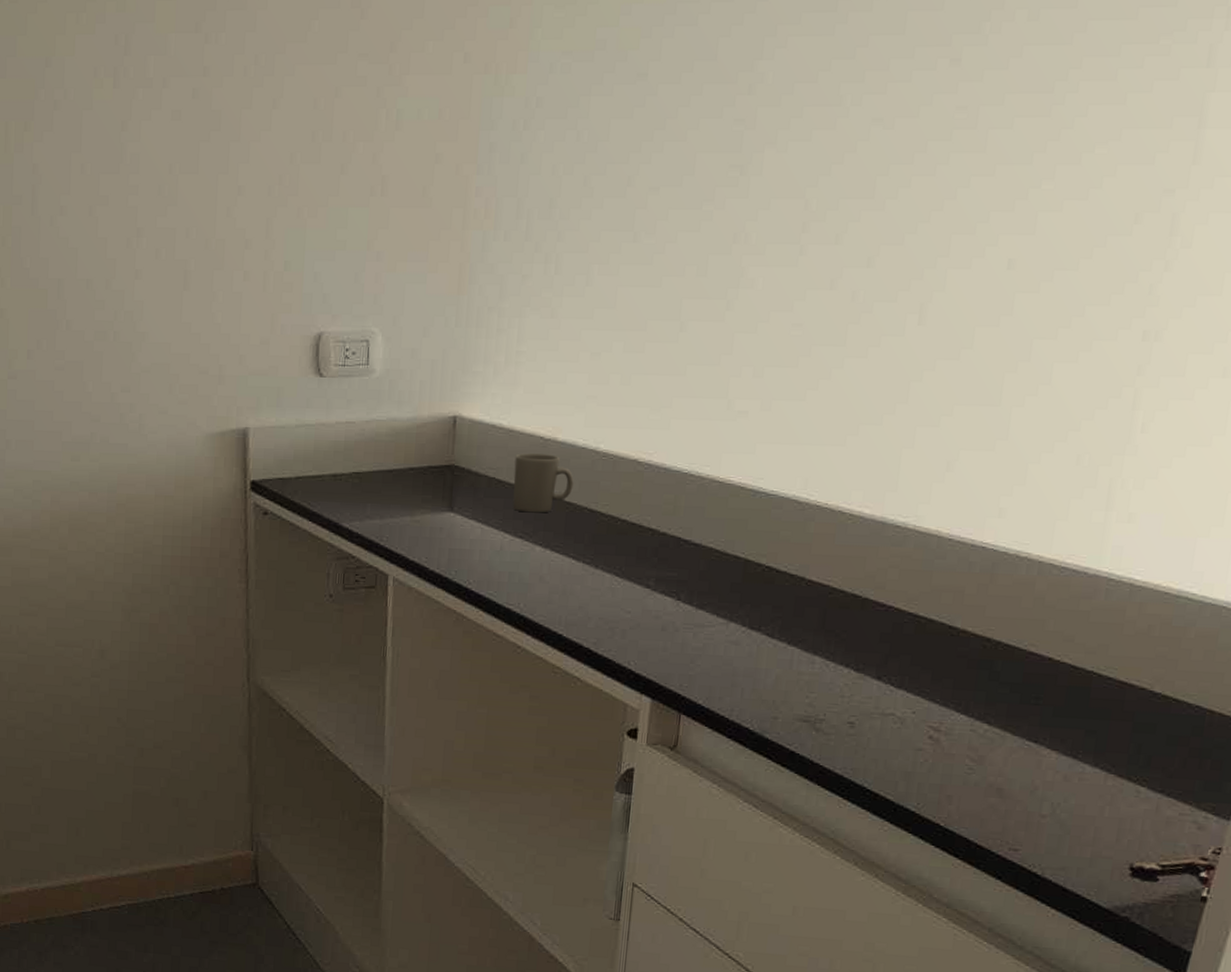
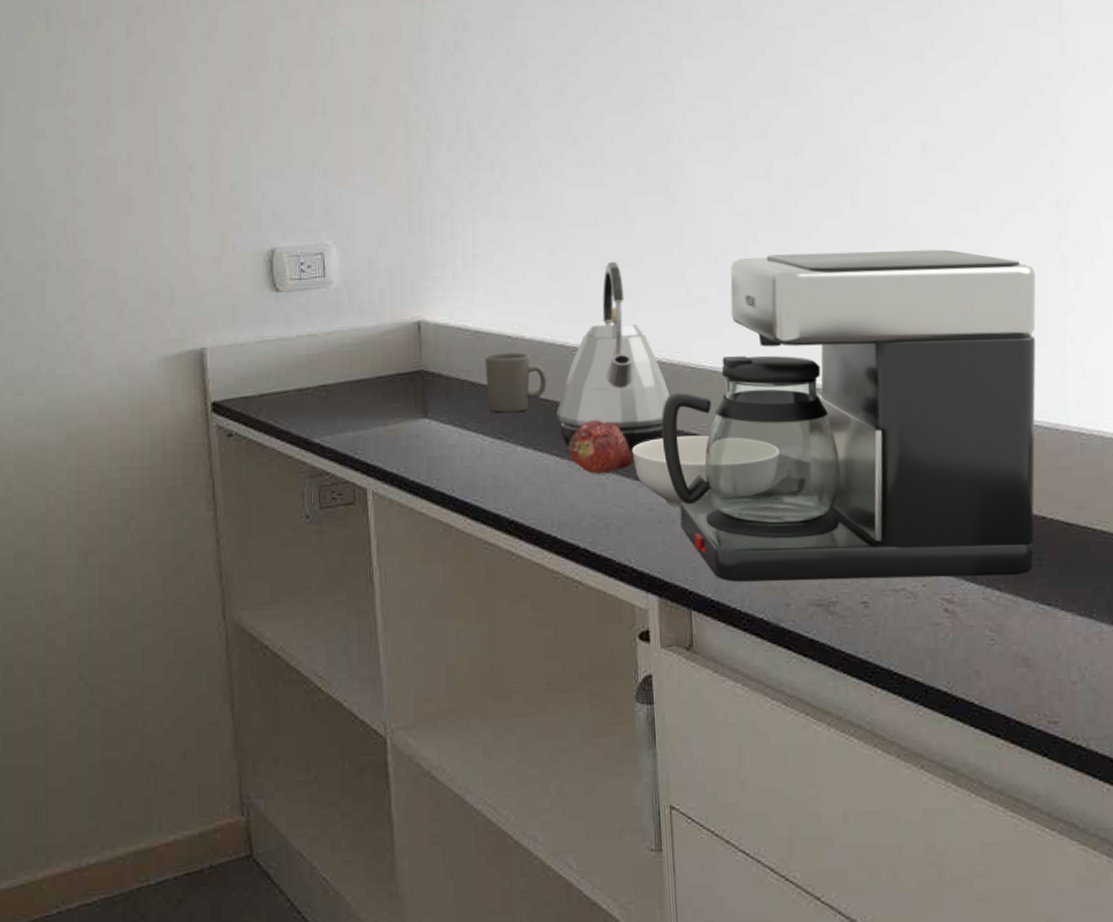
kettle: none [577,367,694,562] -> present [555,261,670,454]
fruit: none [584,526,648,580] -> present [568,419,633,474]
bowl: none [646,549,726,618] -> present [631,435,710,508]
coffee maker: none [678,371,1102,712] -> present [661,249,1036,582]

